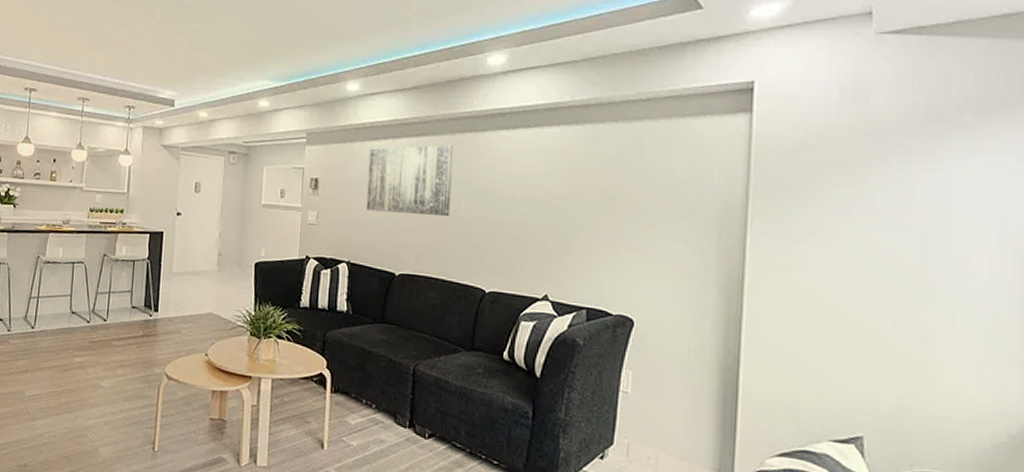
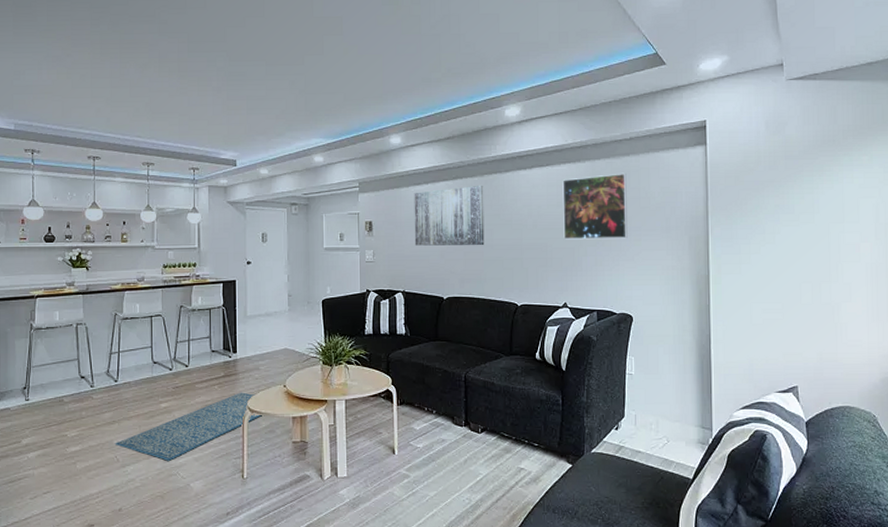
rug: none [26,355,178,421] -> present [114,392,261,461]
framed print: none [550,141,639,223] -> present [562,173,628,240]

